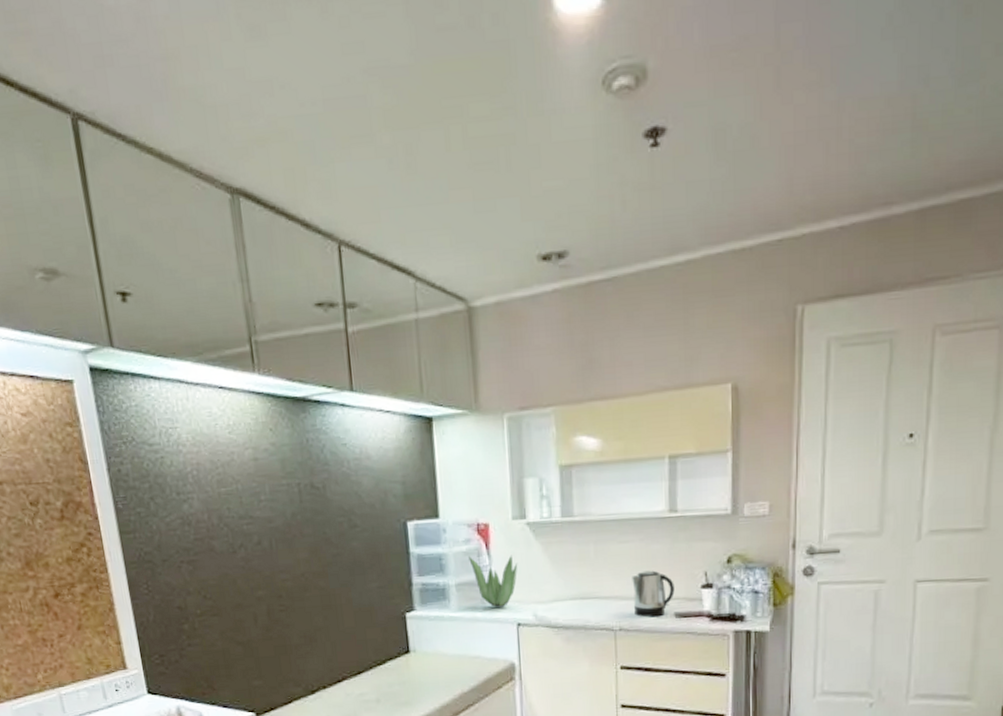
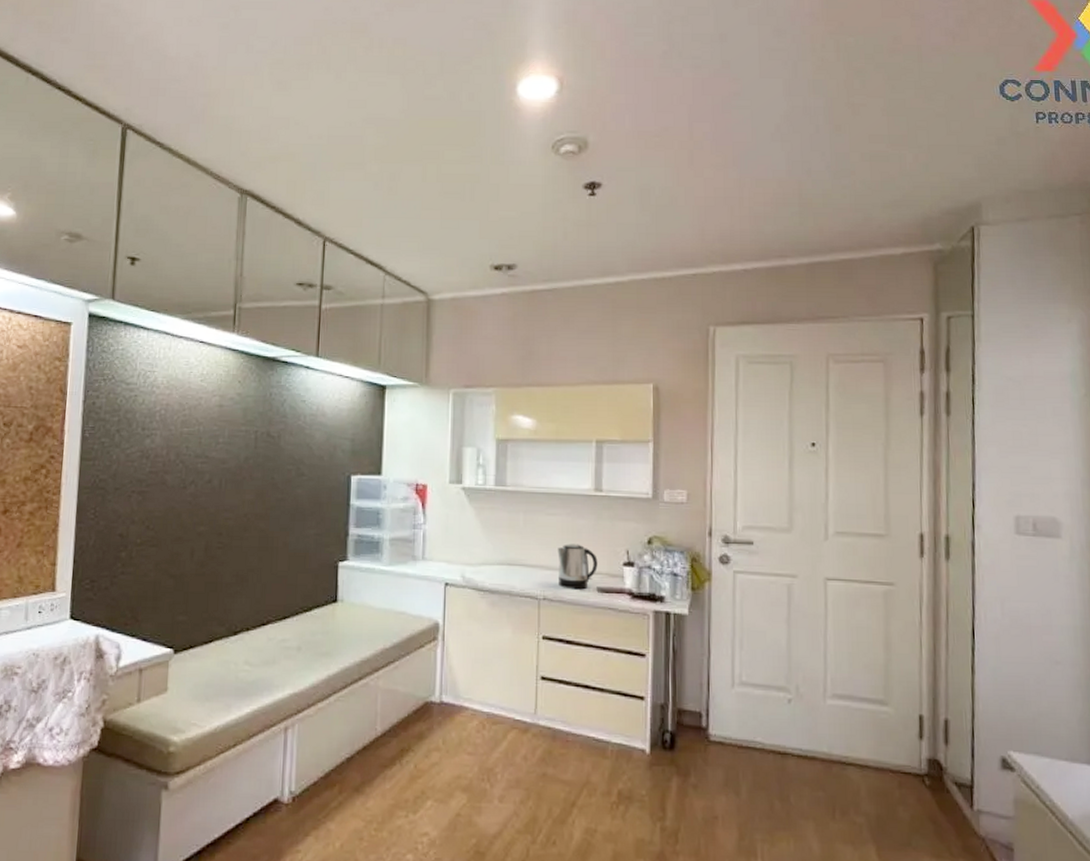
plant: present [469,555,518,608] -> none [405,512,451,566]

